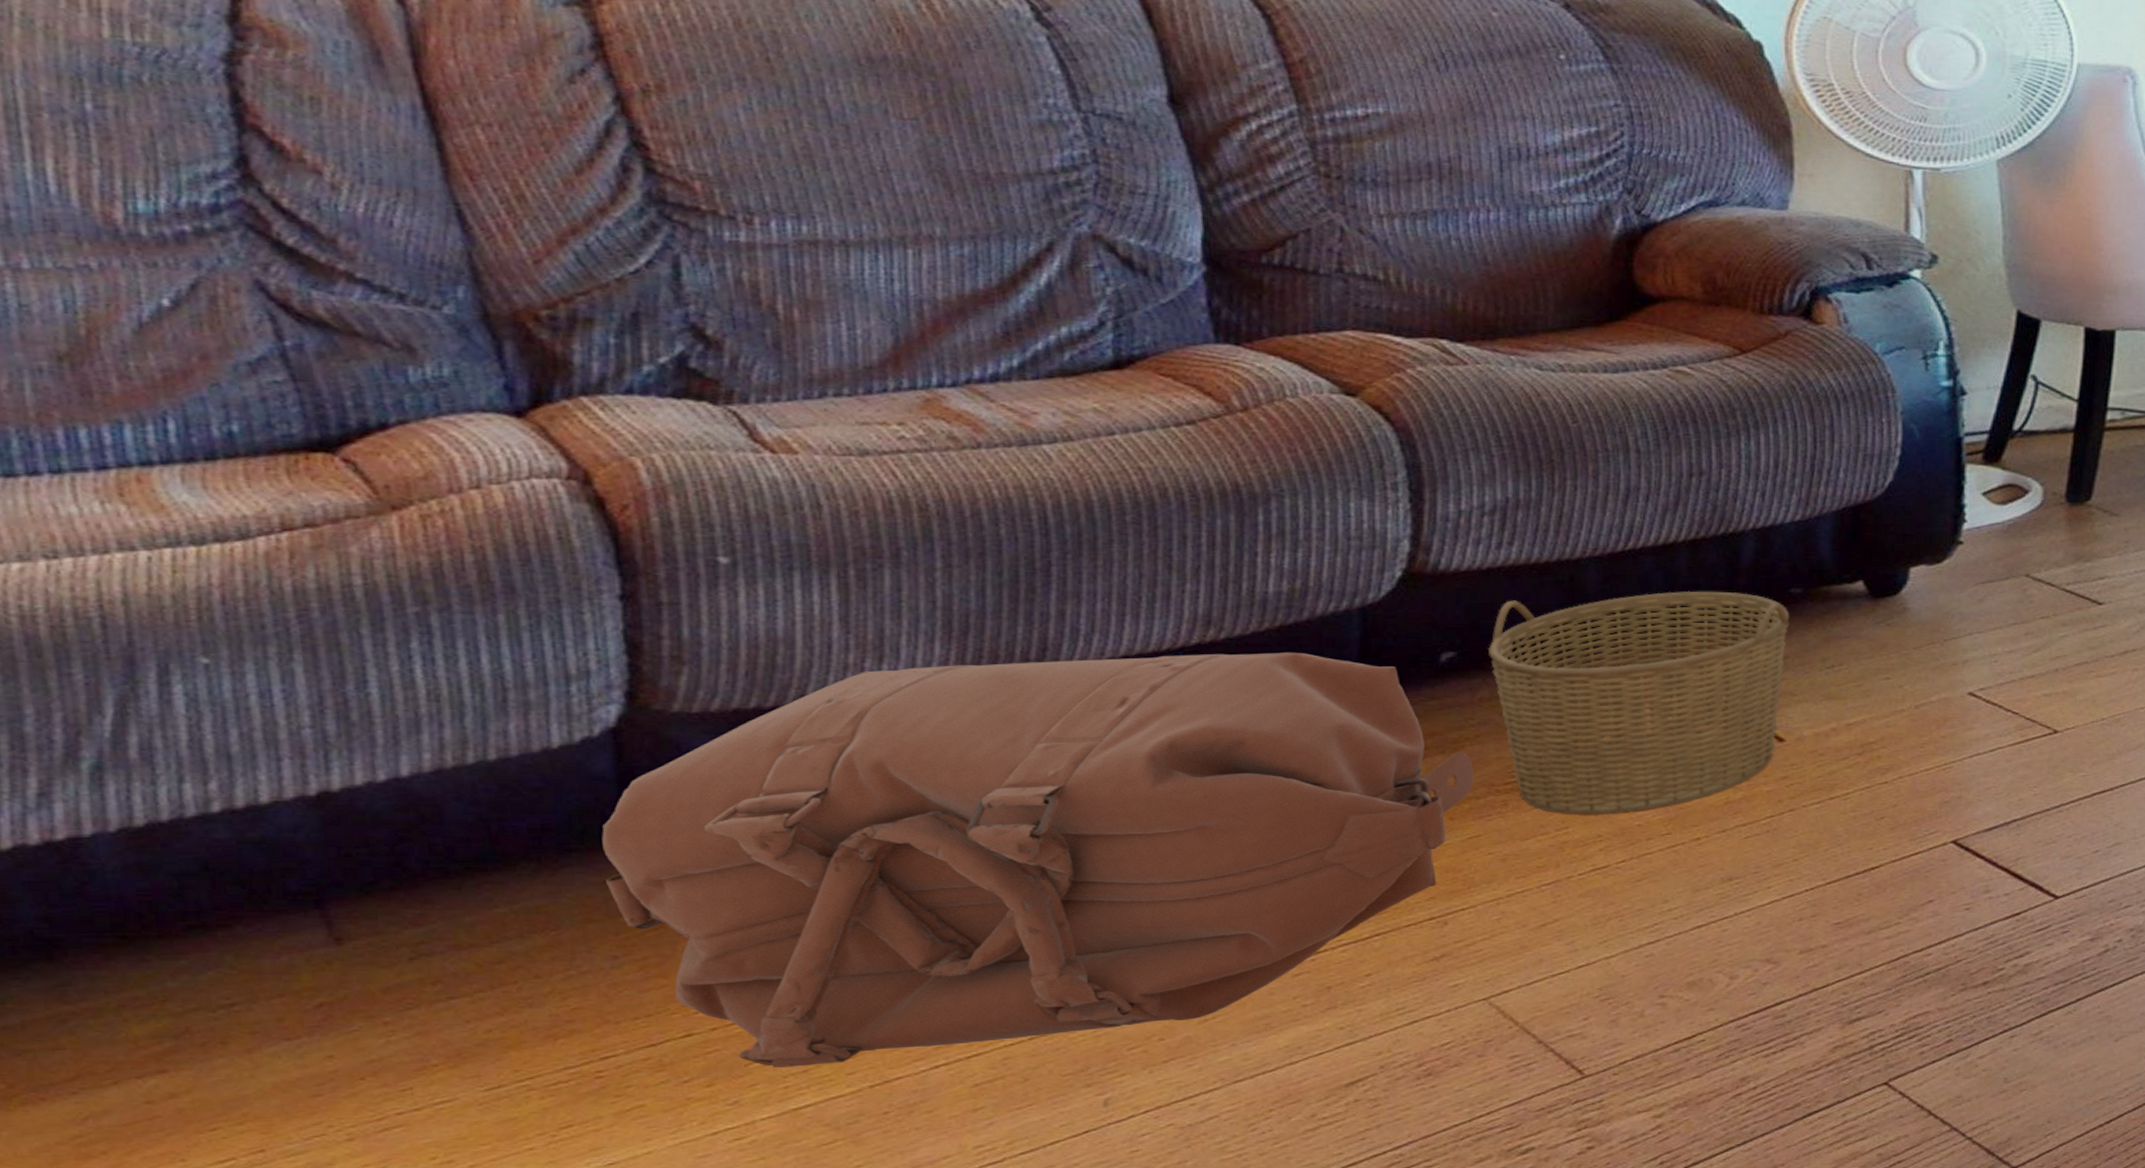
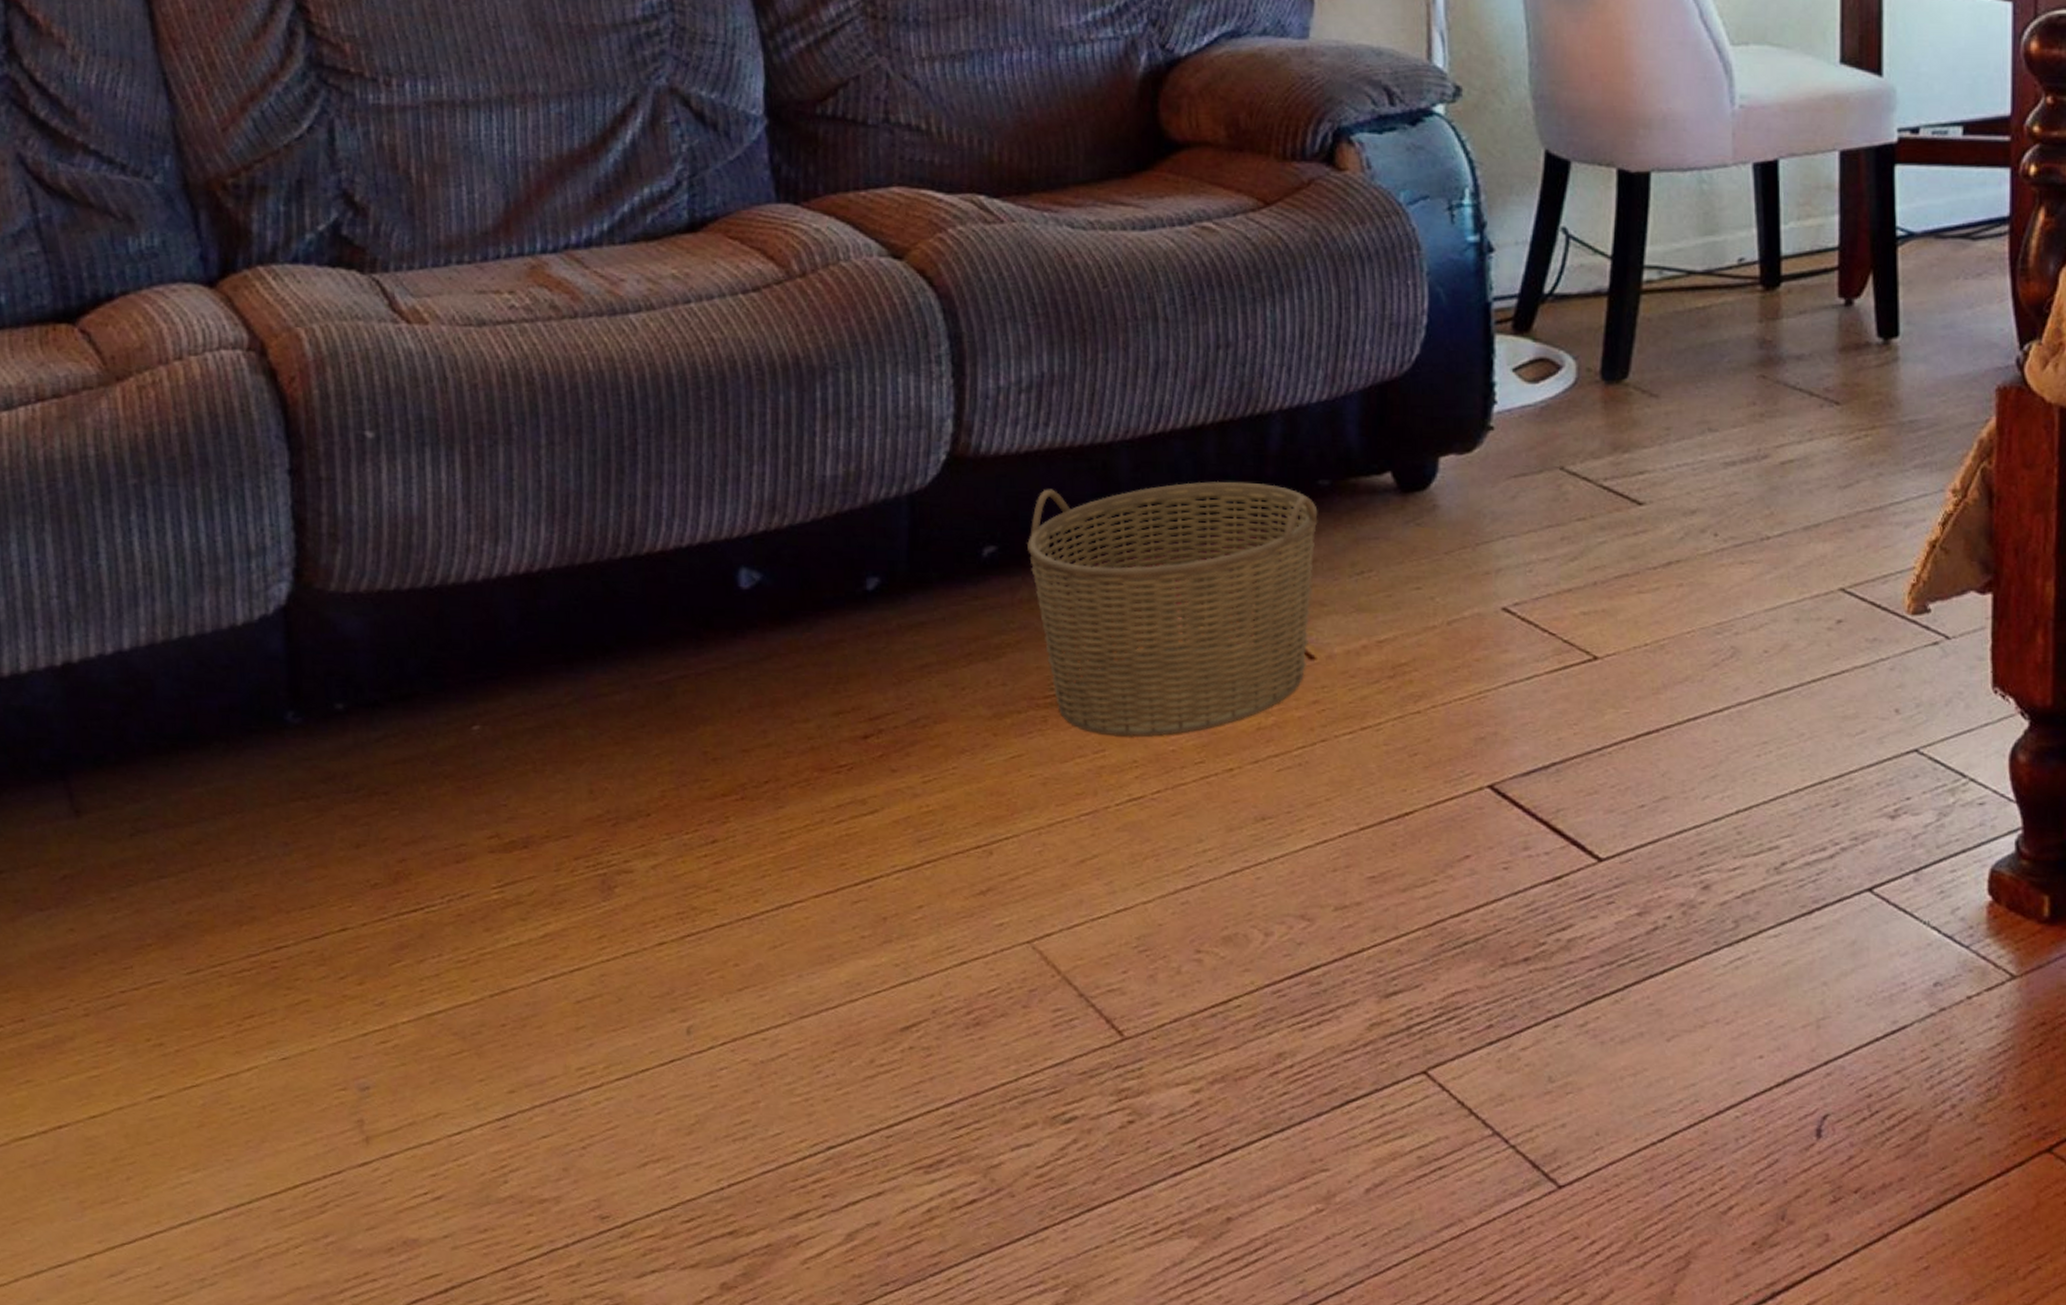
duffel bag: present [602,652,1474,1068] -> none [275,542,1015,970]

